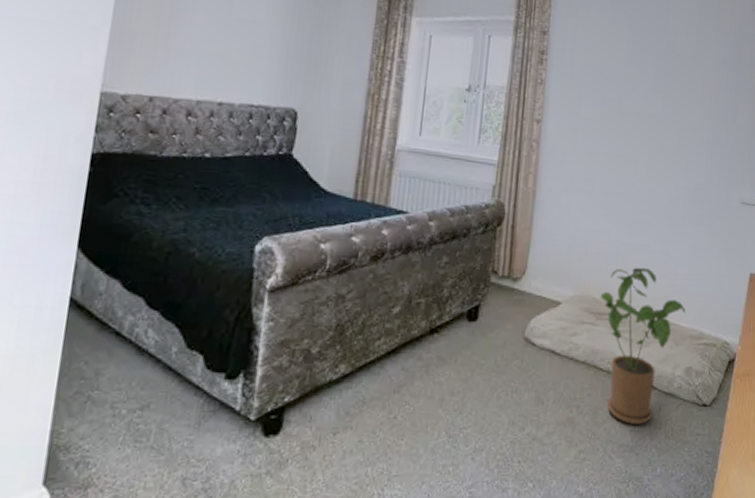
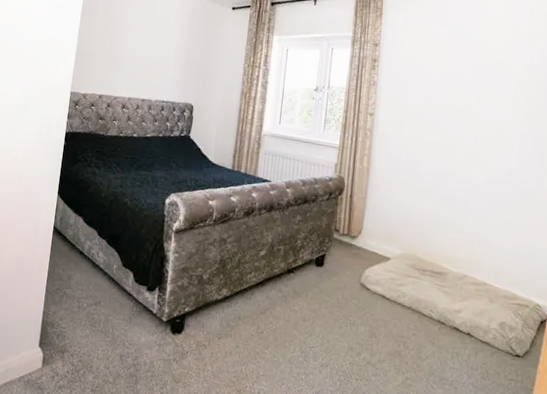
house plant: present [600,267,686,424] -> none [423,235,500,364]

